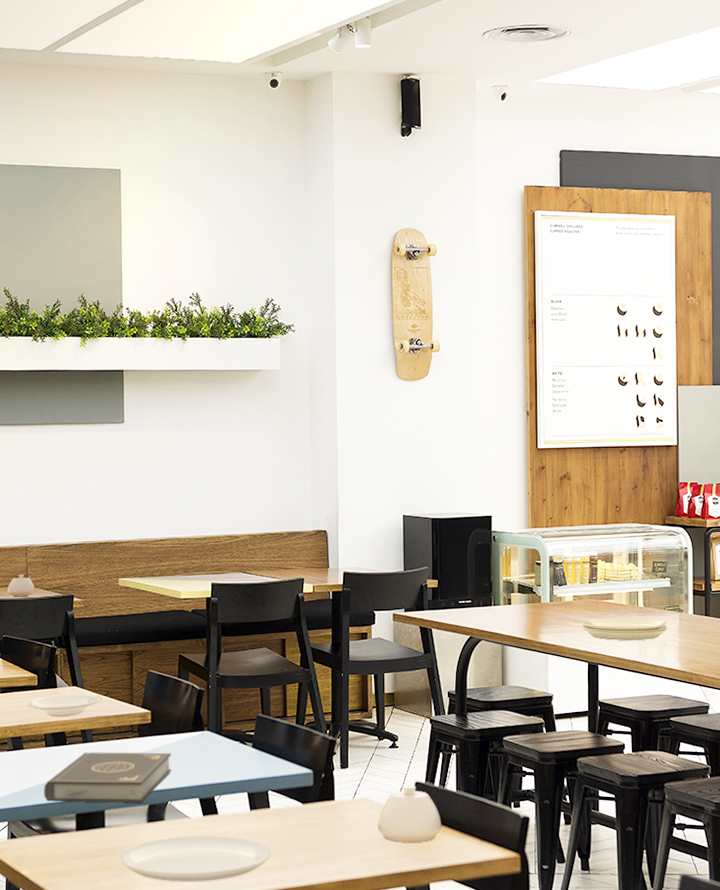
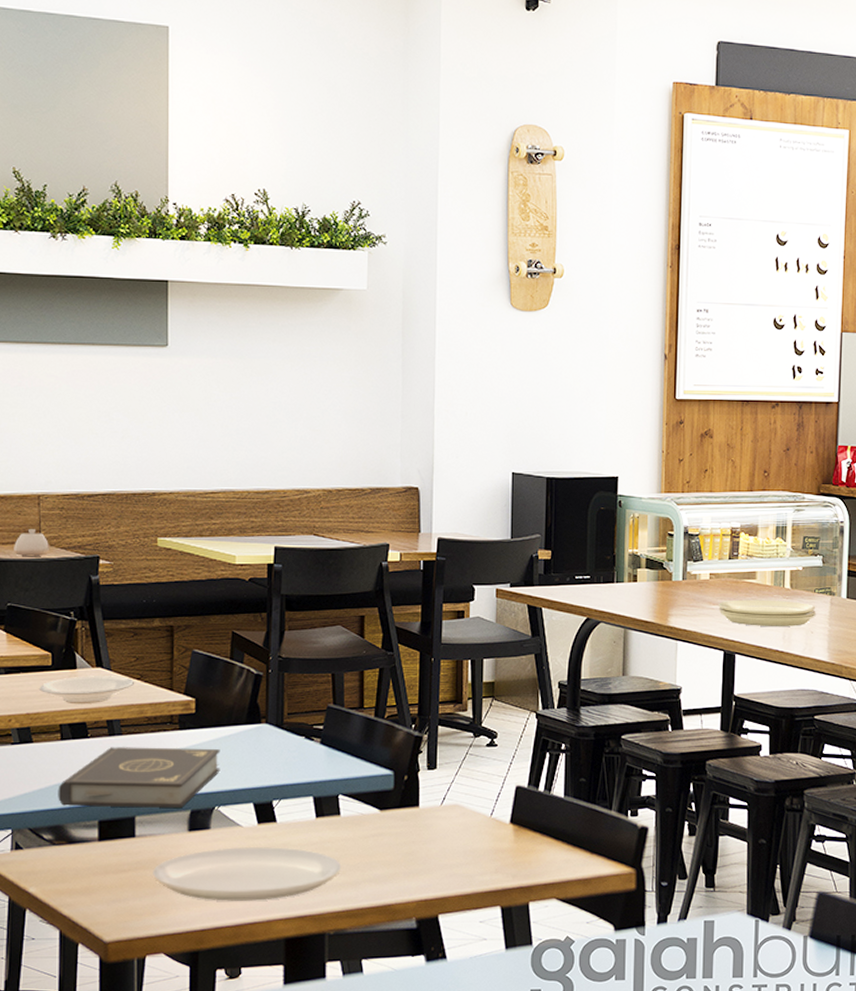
sugar bowl: present [377,785,442,843] -> none [469,790,546,856]

